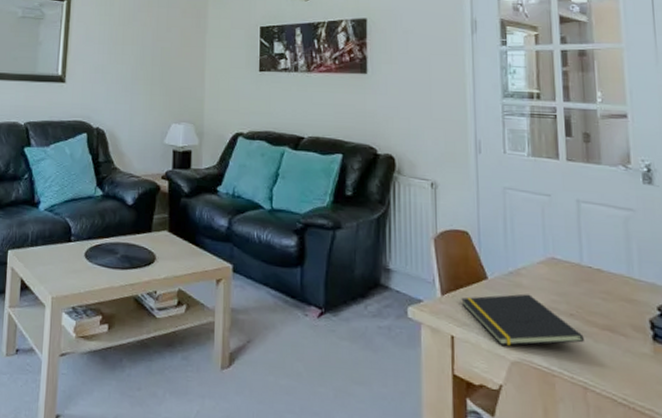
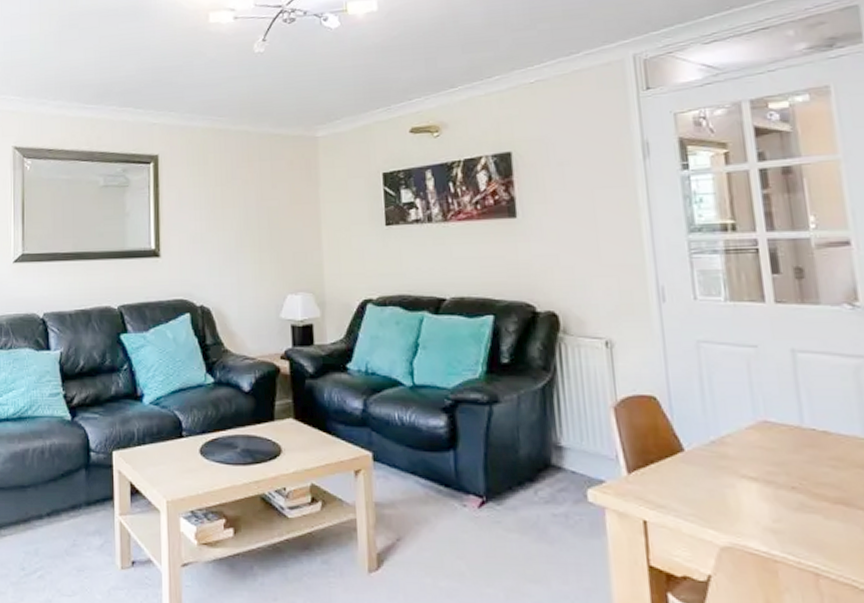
notepad: present [461,294,584,346] -> none [652,466,811,529]

